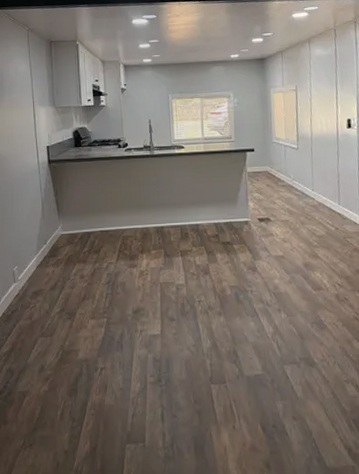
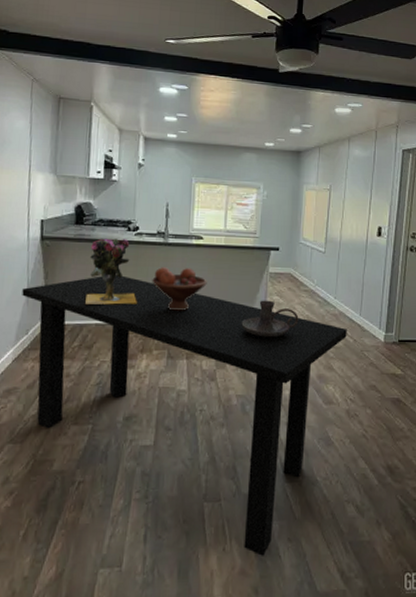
dining table: none [38,187,328,433] -> present [22,275,347,556]
vase: none [90,155,133,215] -> present [85,238,137,305]
fruit bowl: none [144,175,192,214] -> present [152,267,207,311]
candle holder: none [227,197,280,232] -> present [241,300,299,338]

